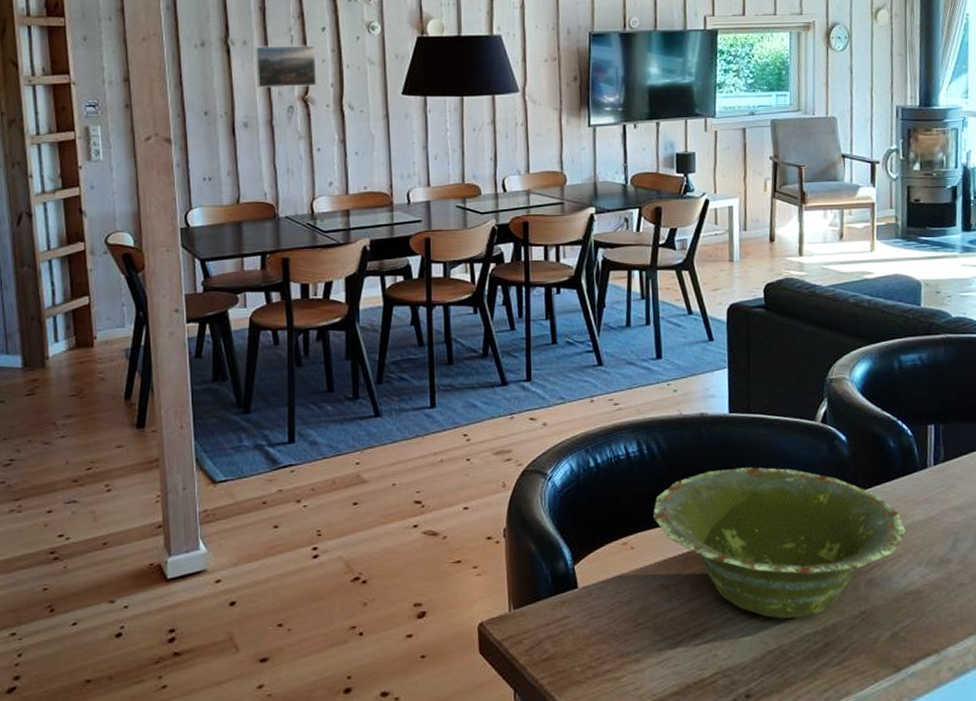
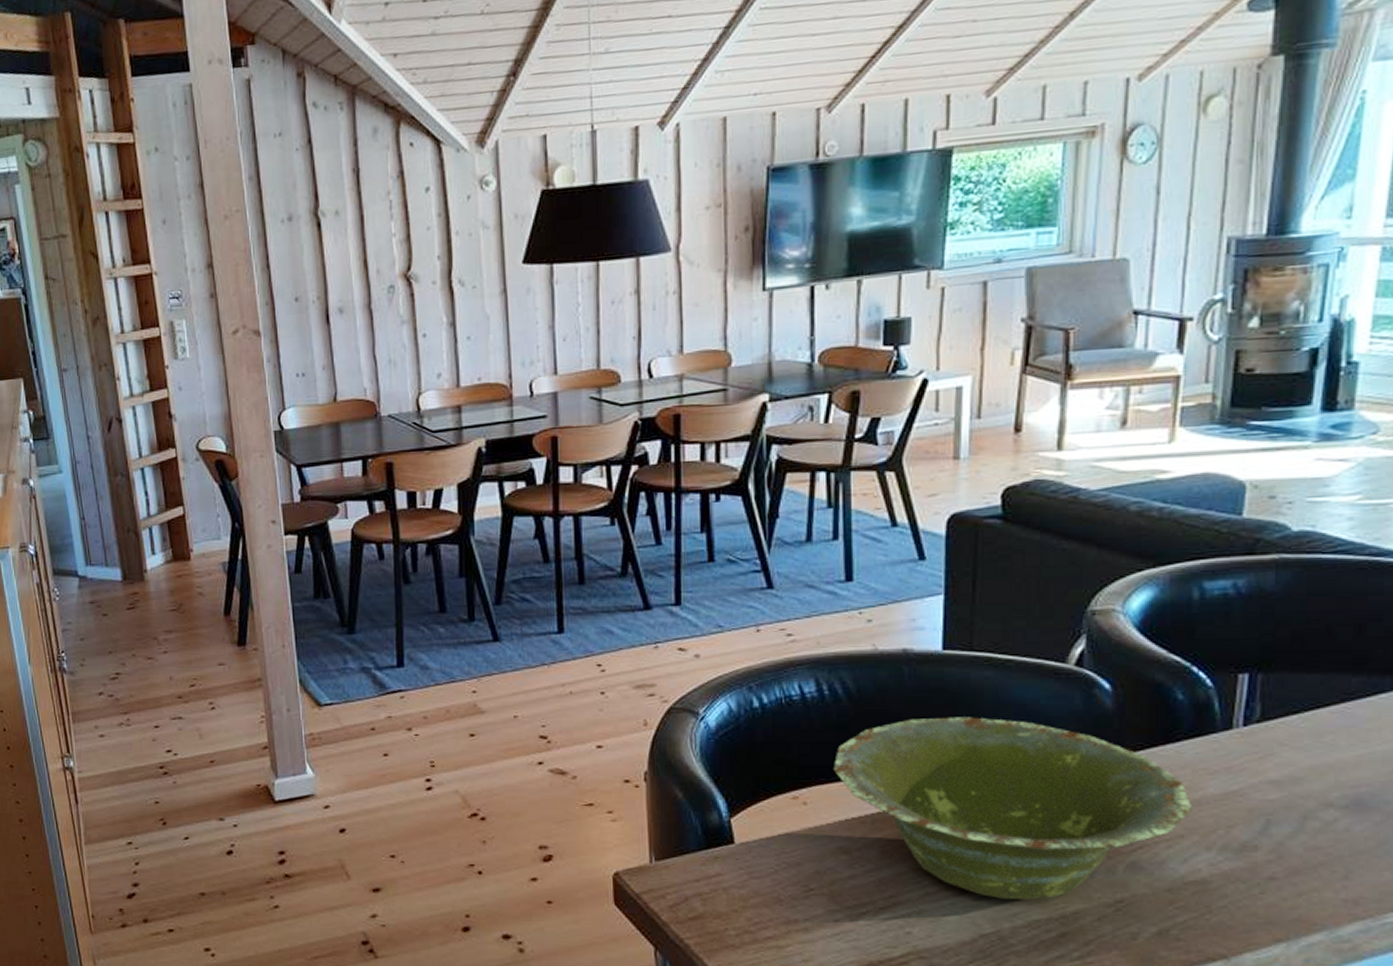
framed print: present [254,45,317,89] -> none [347,210,421,266]

